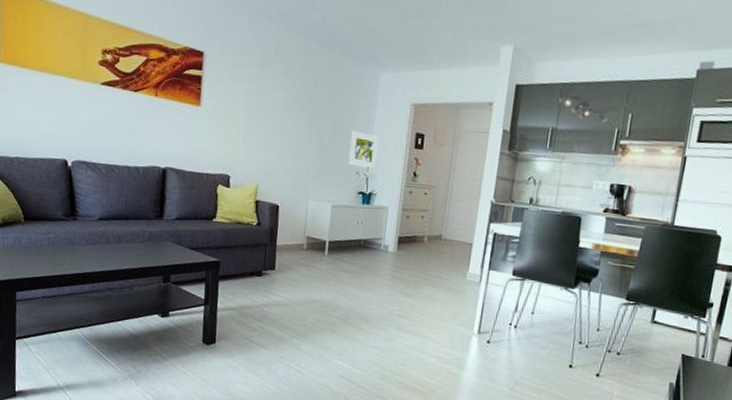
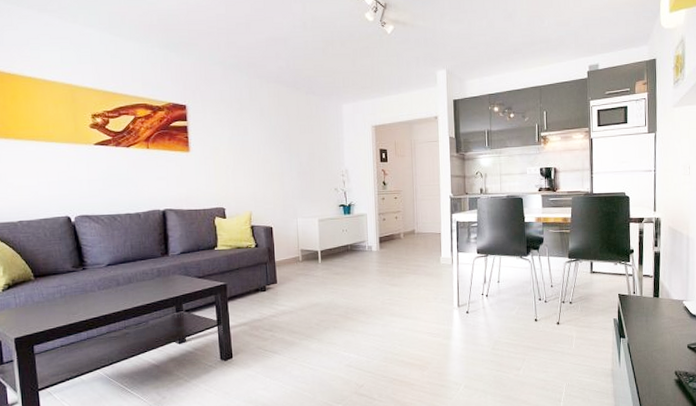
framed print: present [349,130,379,168] -> none [326,154,351,184]

